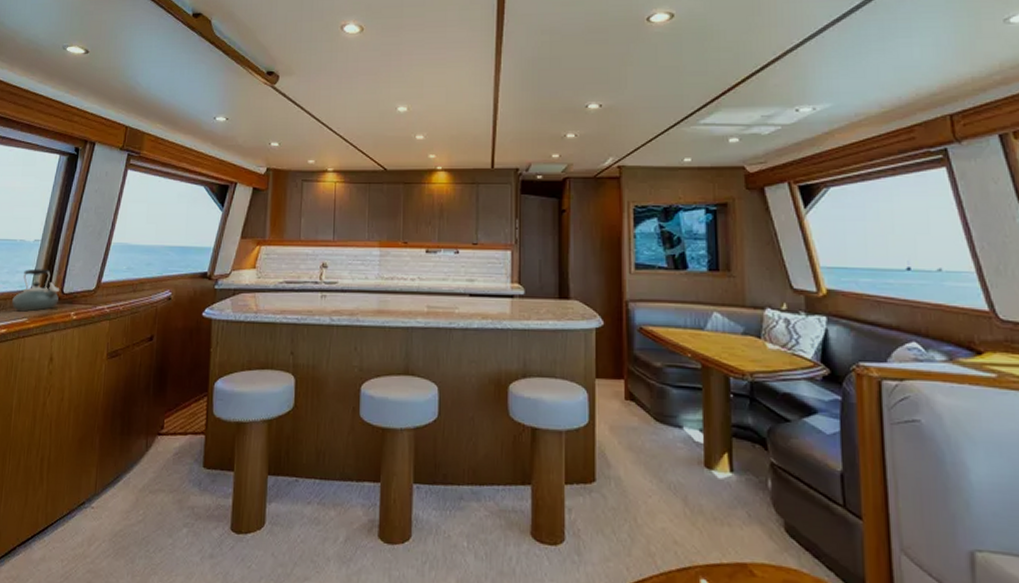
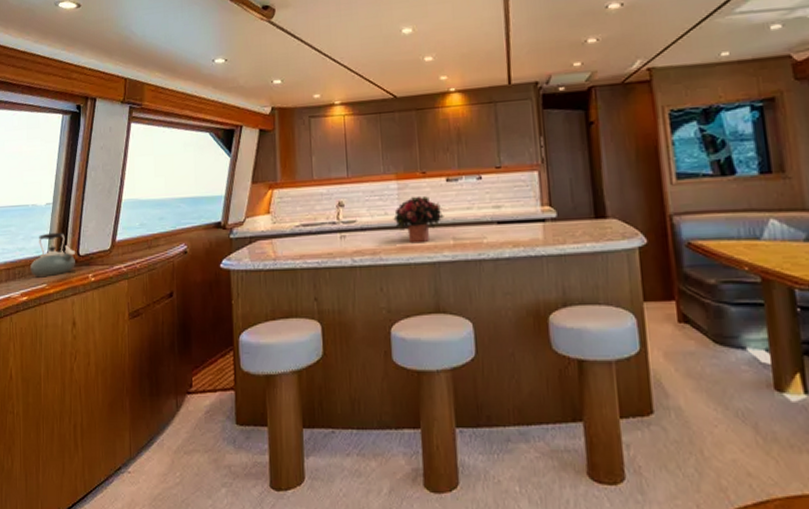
bouquet: none [373,263,421,309] -> present [393,195,444,244]

